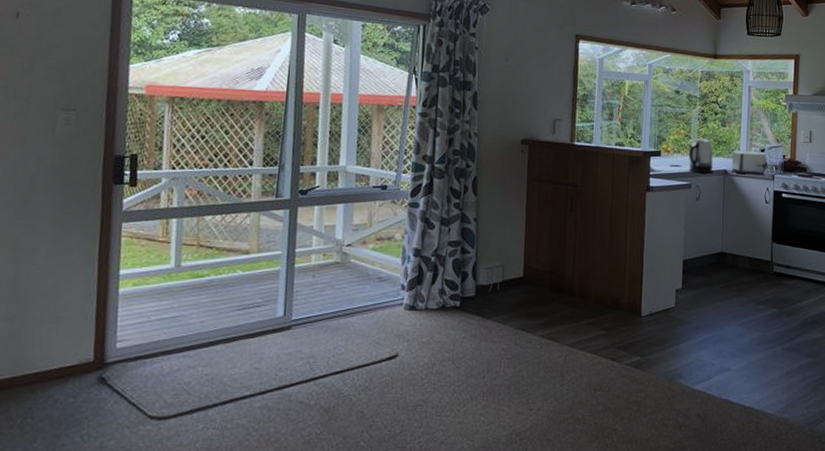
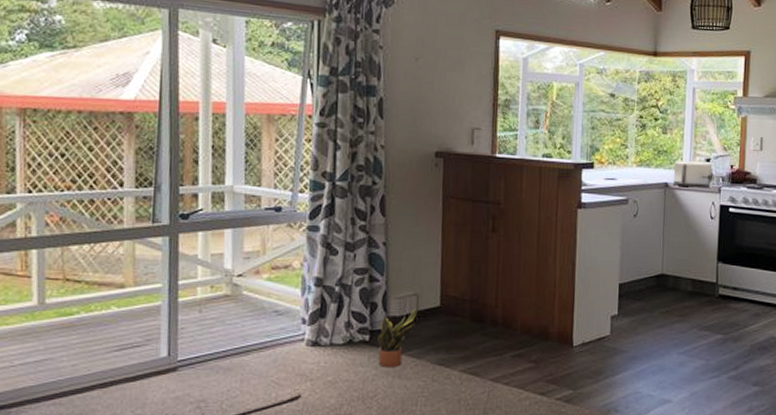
potted plant: none [467,276,505,331] -> present [377,306,419,367]
kettle: present [688,138,713,174] -> none [625,148,653,187]

